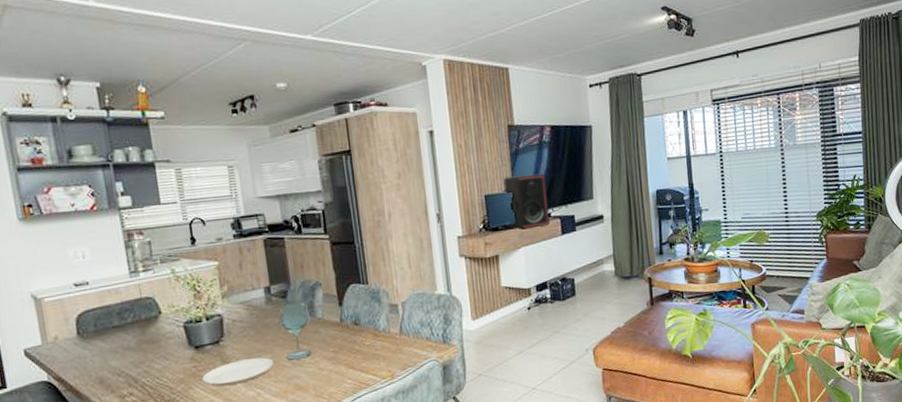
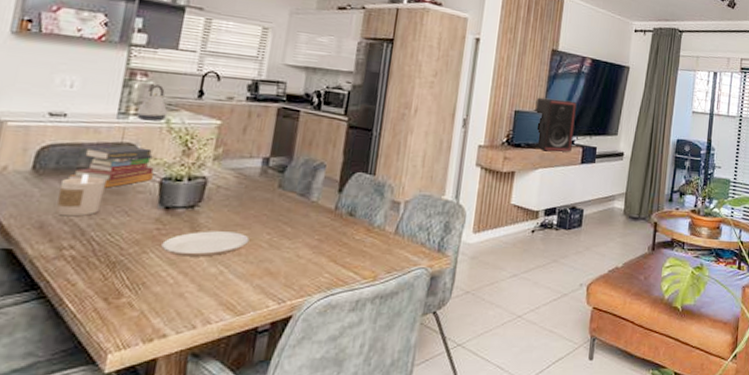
candle: none [103,331,143,370] -> present [56,174,106,217]
books: none [108,298,177,340] -> present [68,145,154,188]
kettle: none [144,240,171,275] -> present [136,84,168,121]
wine glass: present [278,301,312,360] -> none [264,179,305,242]

